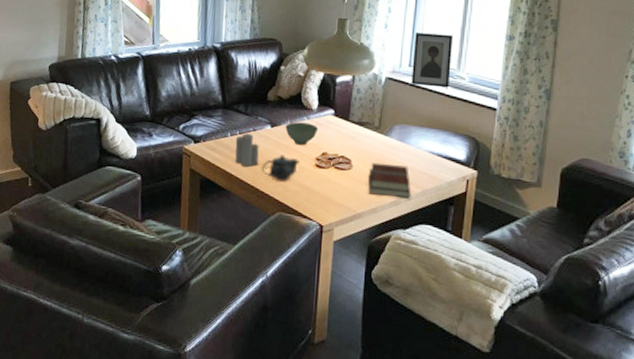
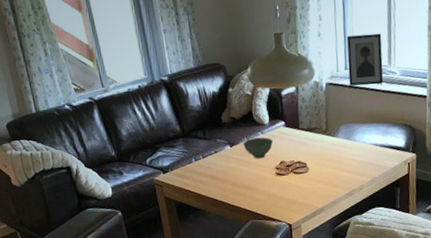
candle: present [235,132,259,168] -> none [200,155,226,187]
teapot: present [261,155,300,182] -> none [228,170,262,193]
books: present [368,162,411,199] -> none [324,160,363,190]

